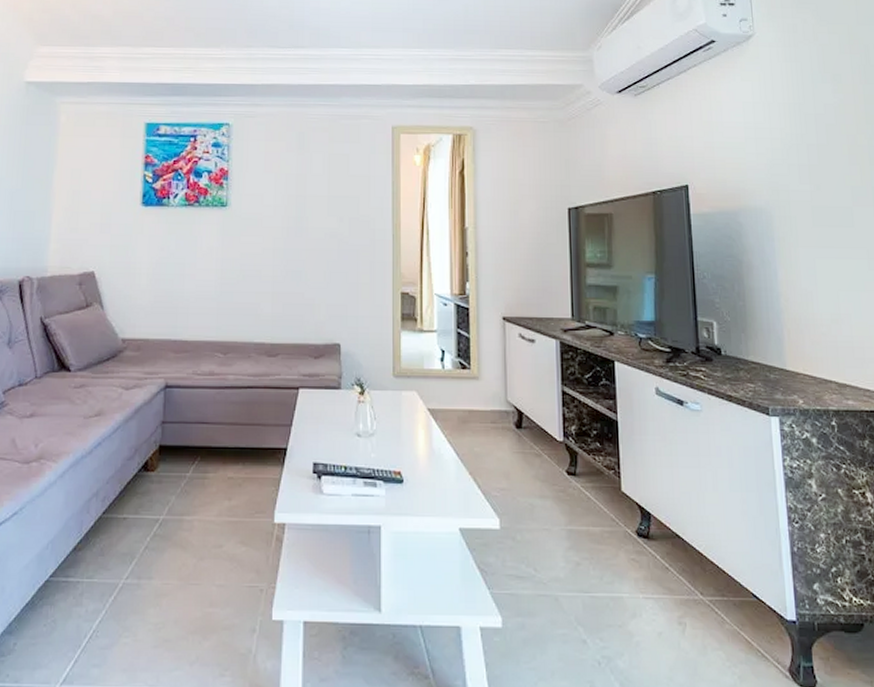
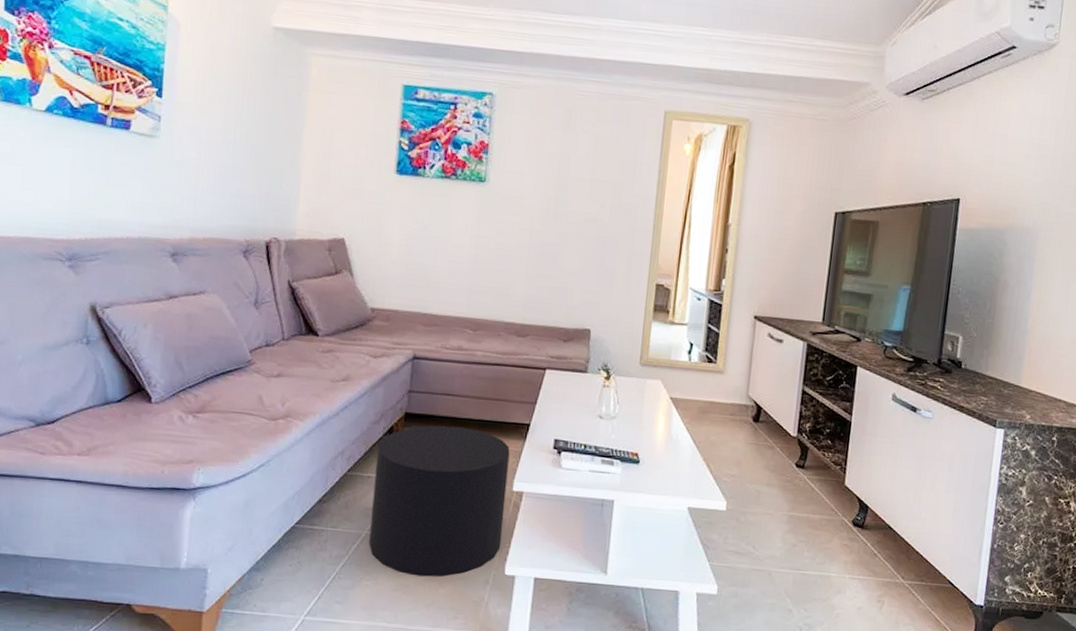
stool: none [127,456,269,628] -> present [369,425,510,577]

